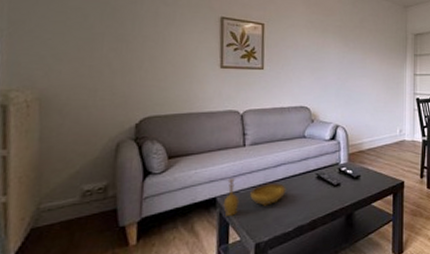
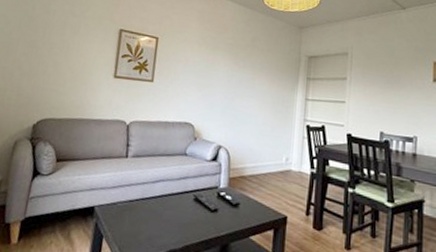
decorative bowl: present [223,178,286,216] -> none [99,189,163,228]

